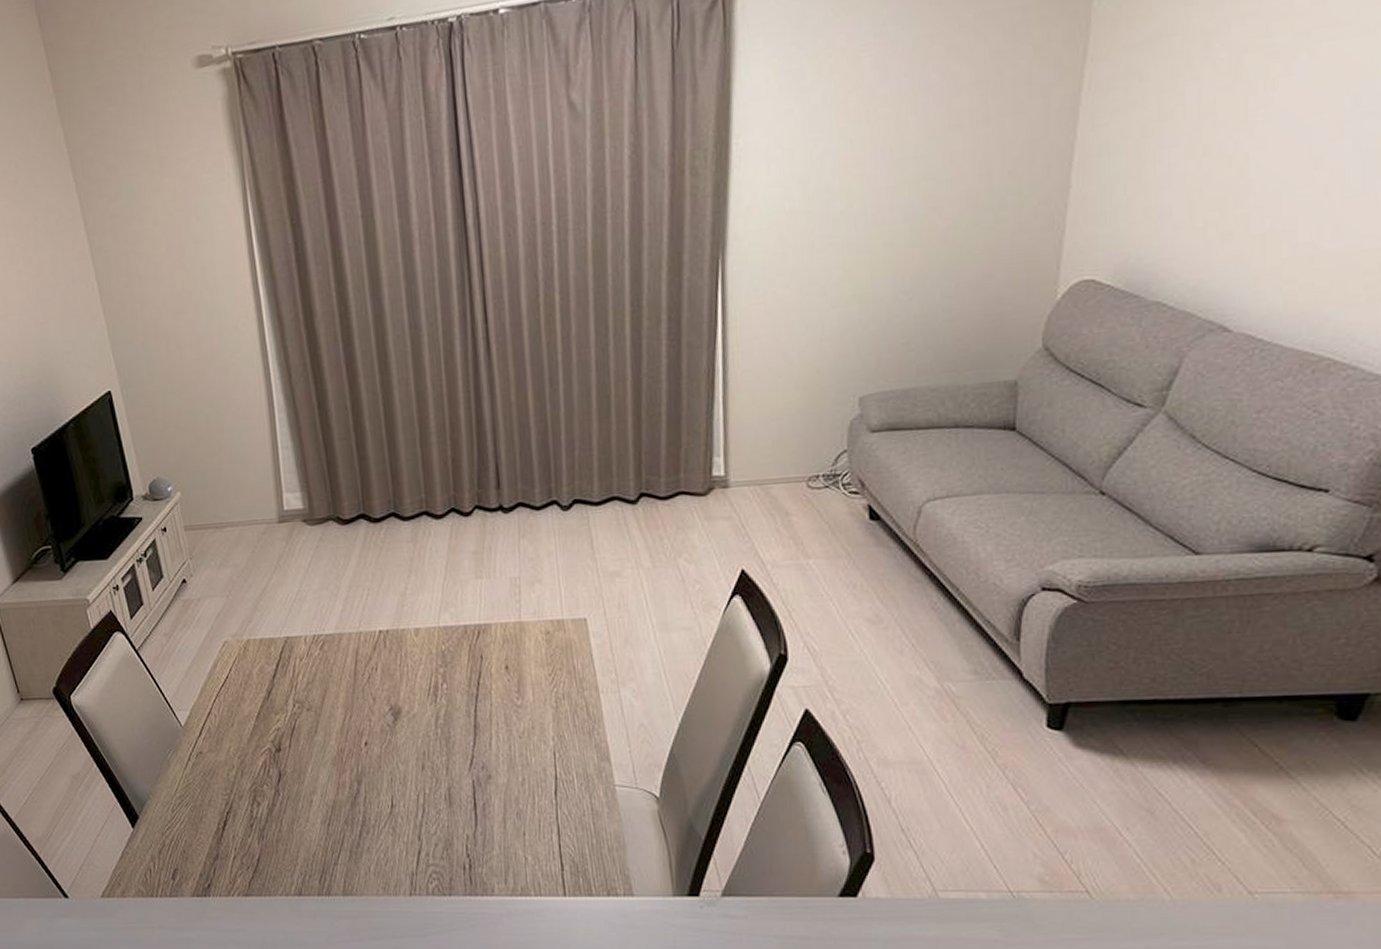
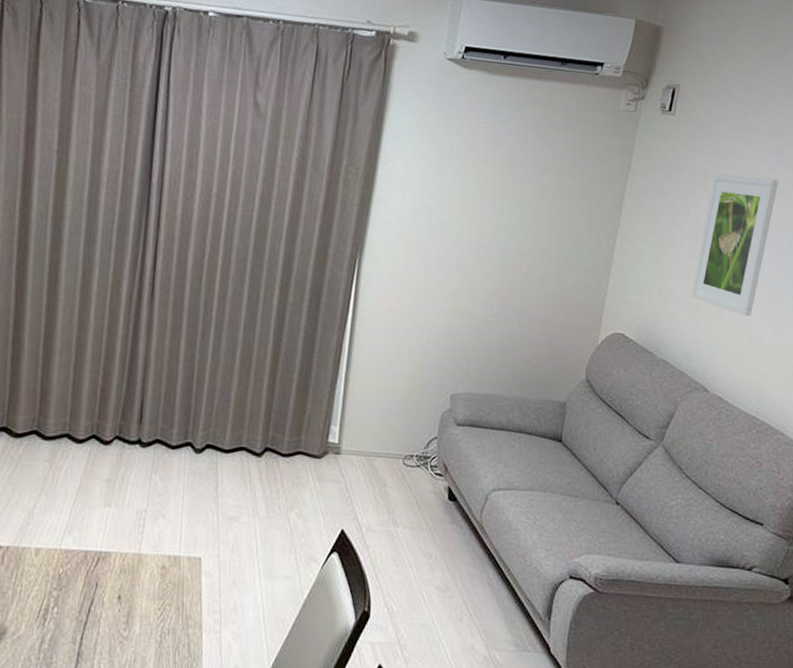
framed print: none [1193,13,1331,219] -> present [690,174,778,316]

